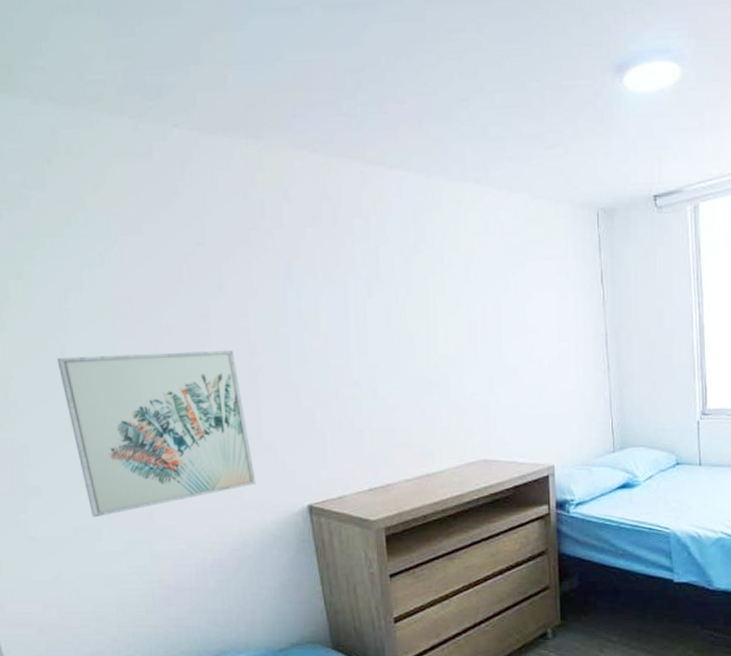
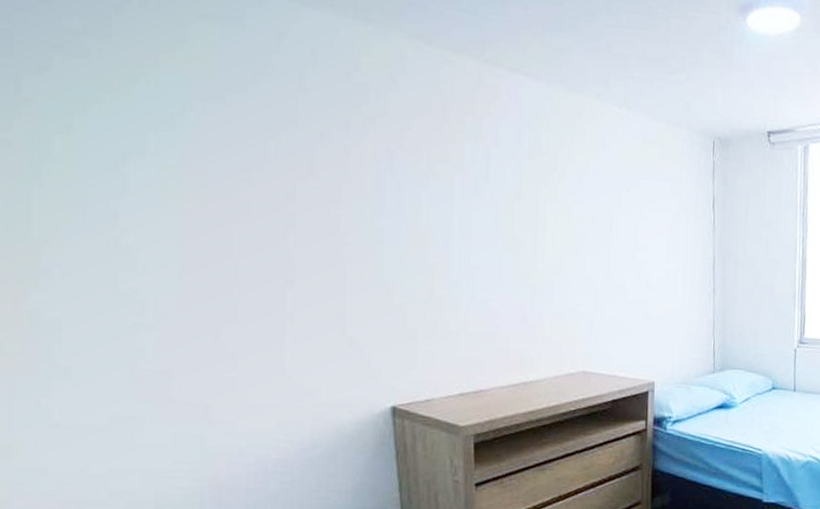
wall art: present [57,350,256,518] -> none [107,226,334,406]

